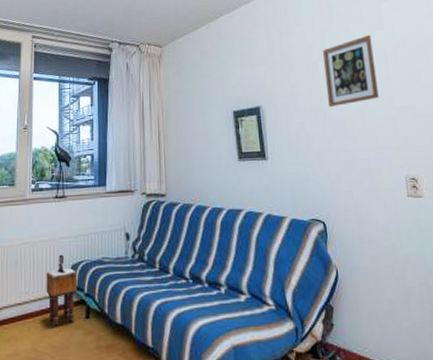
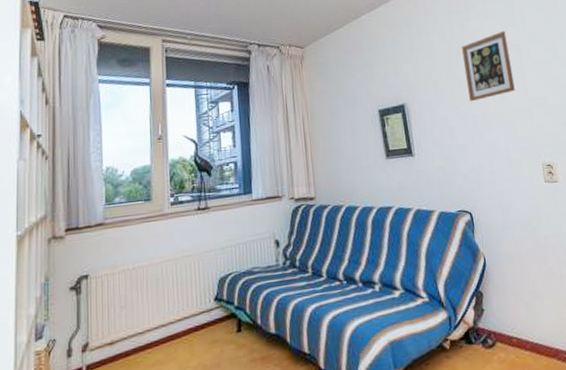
stool: present [46,254,78,327] -> none [191,268,227,345]

